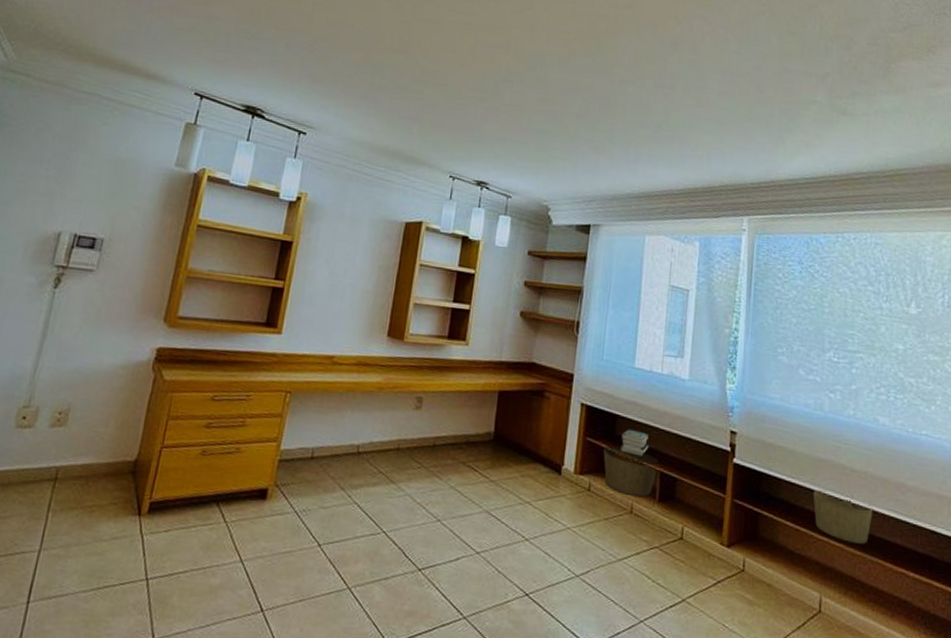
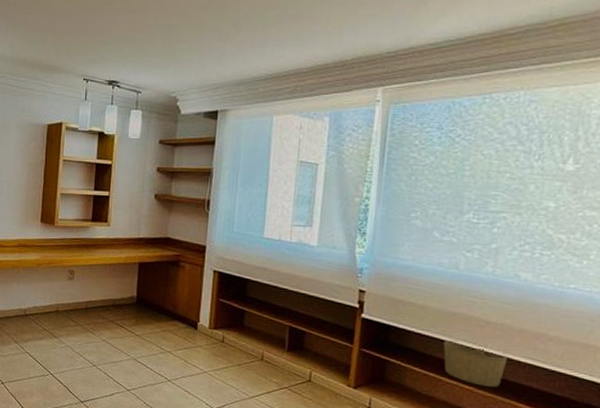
basket: present [603,446,659,498] -> none [235,305,288,348]
books: present [620,429,649,456] -> none [251,290,278,314]

